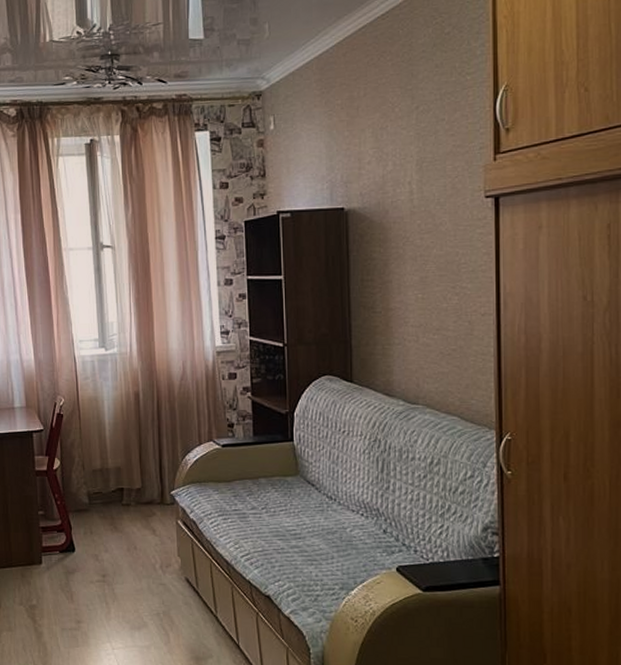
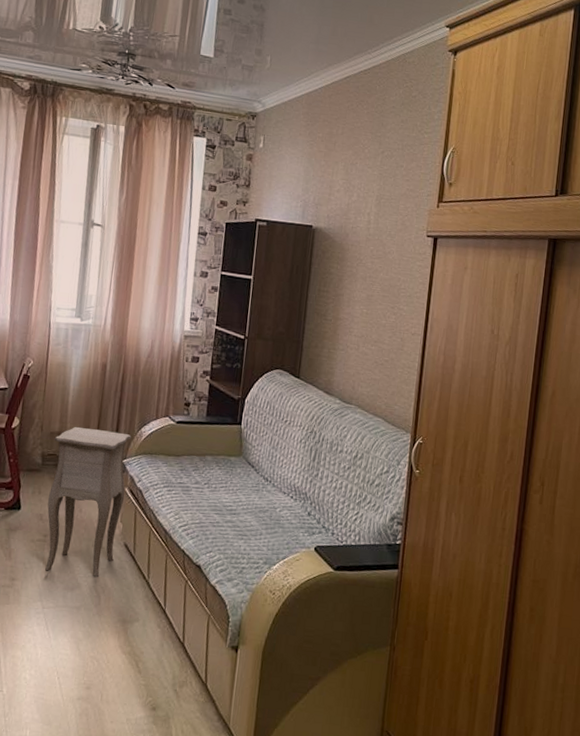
side table: none [97,461,179,619] -> present [44,426,131,578]

